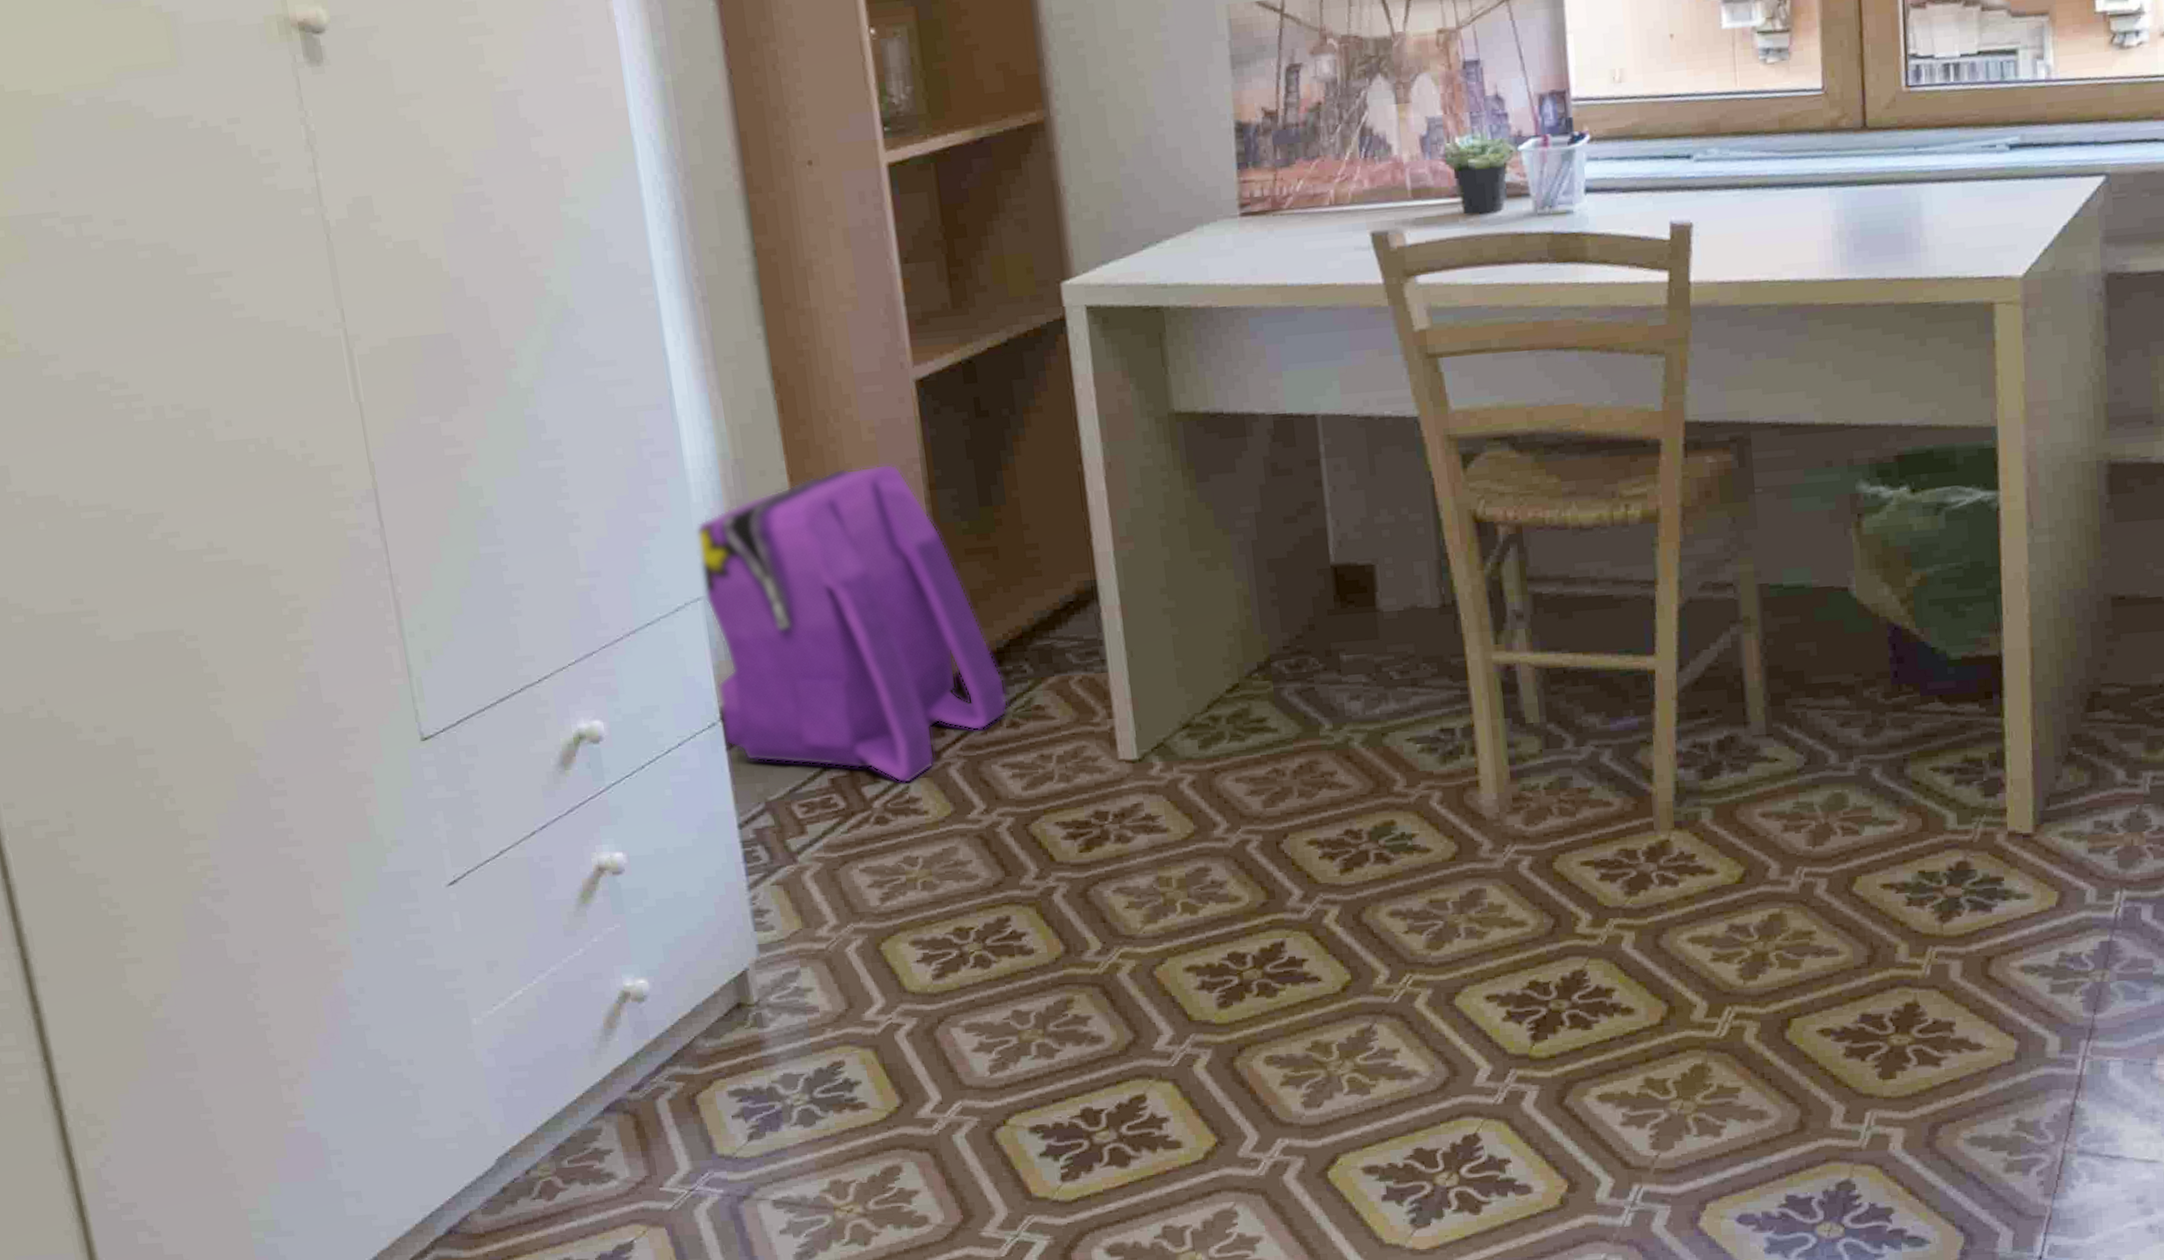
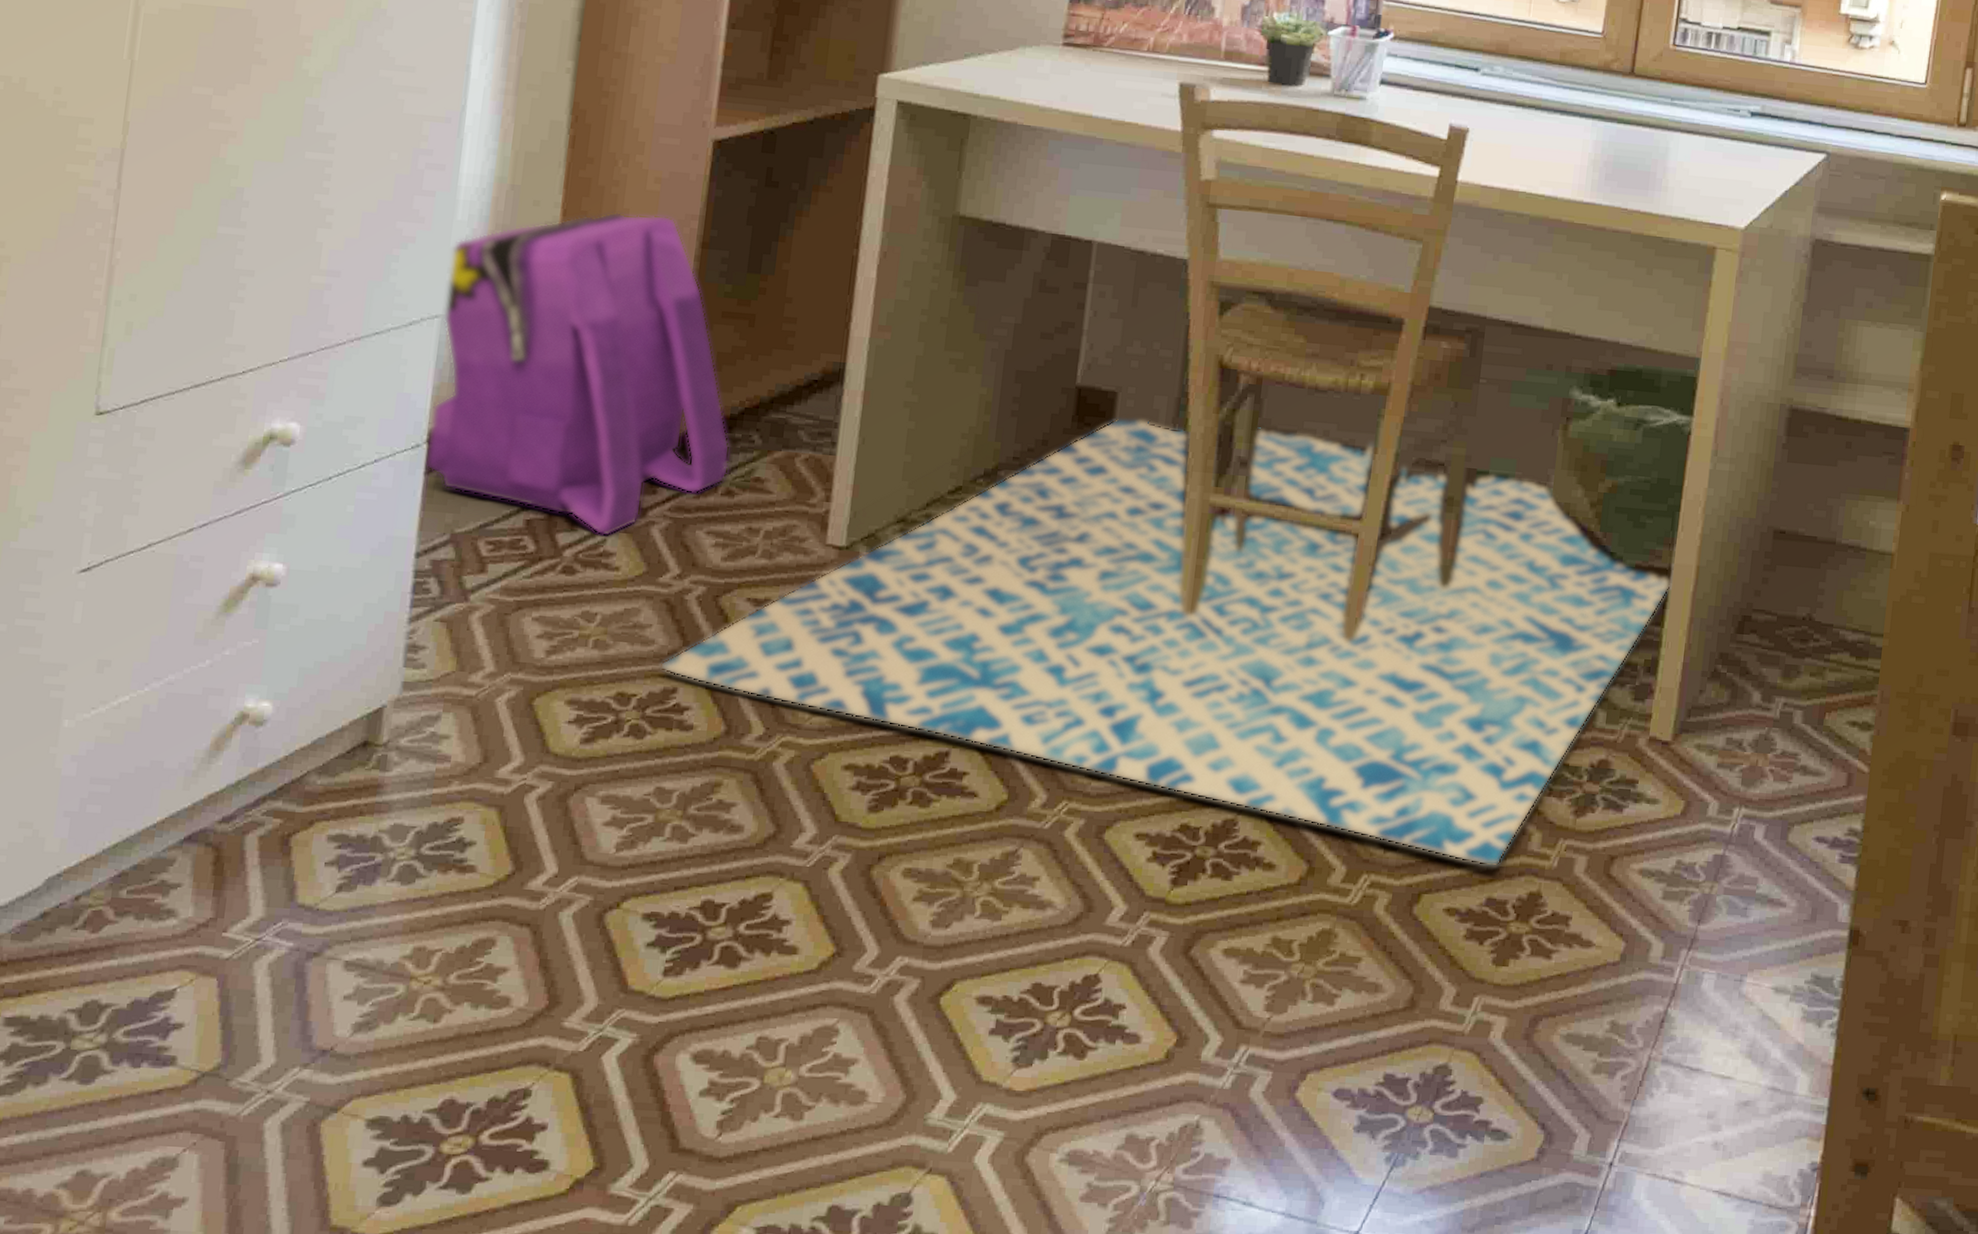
rug: none [989,574,2004,983] -> present [661,419,1670,866]

